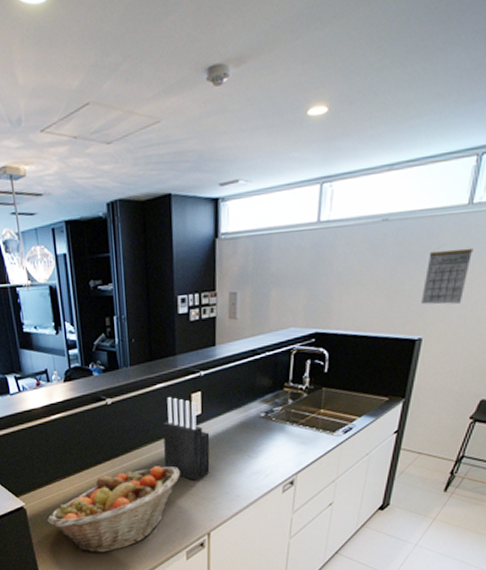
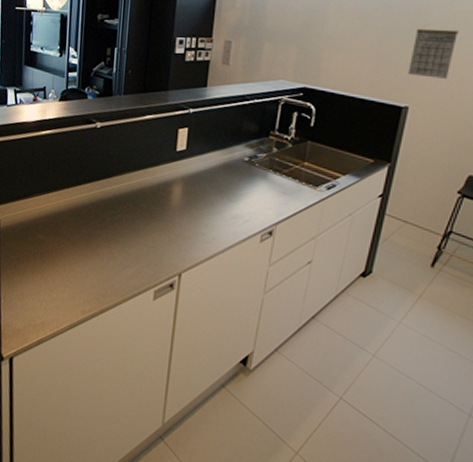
fruit basket: present [47,466,180,553] -> none [19,195,158,279]
knife block: present [163,397,210,481] -> none [143,129,192,216]

